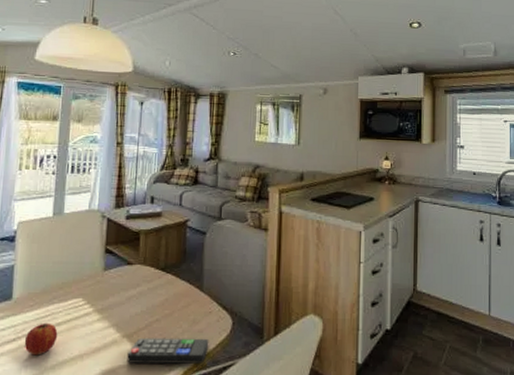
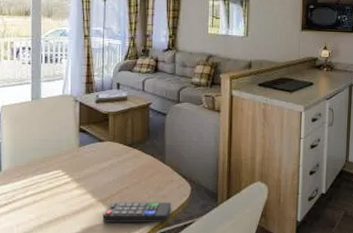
fruit: present [24,322,58,356] -> none [14,190,43,217]

